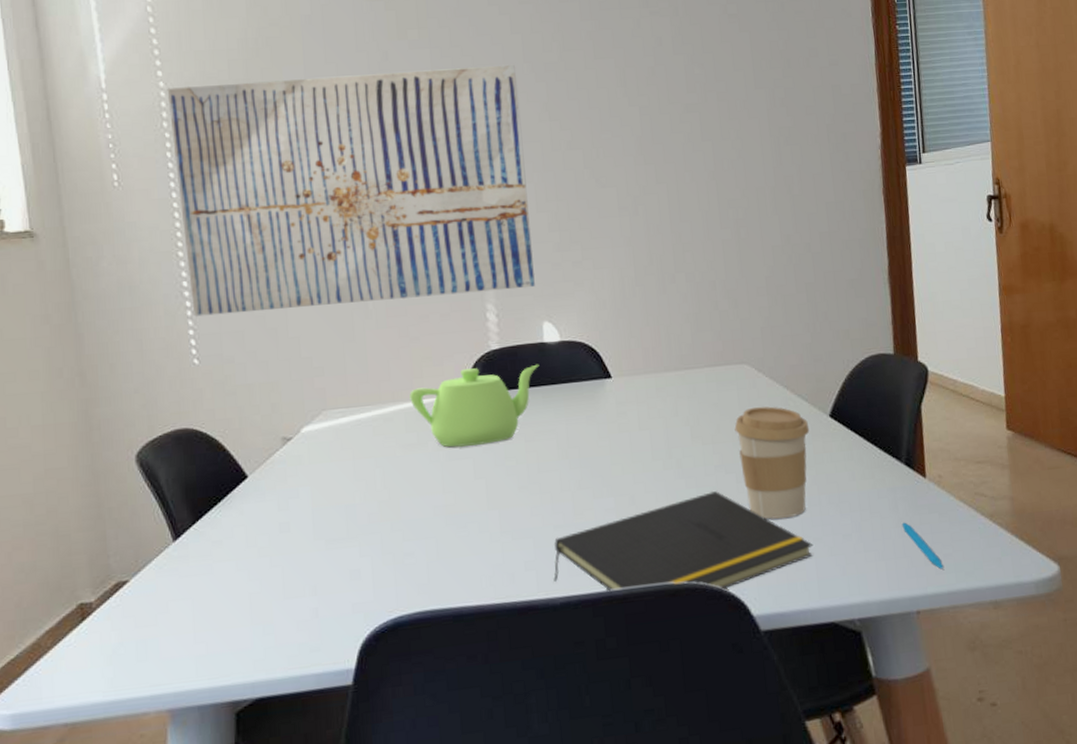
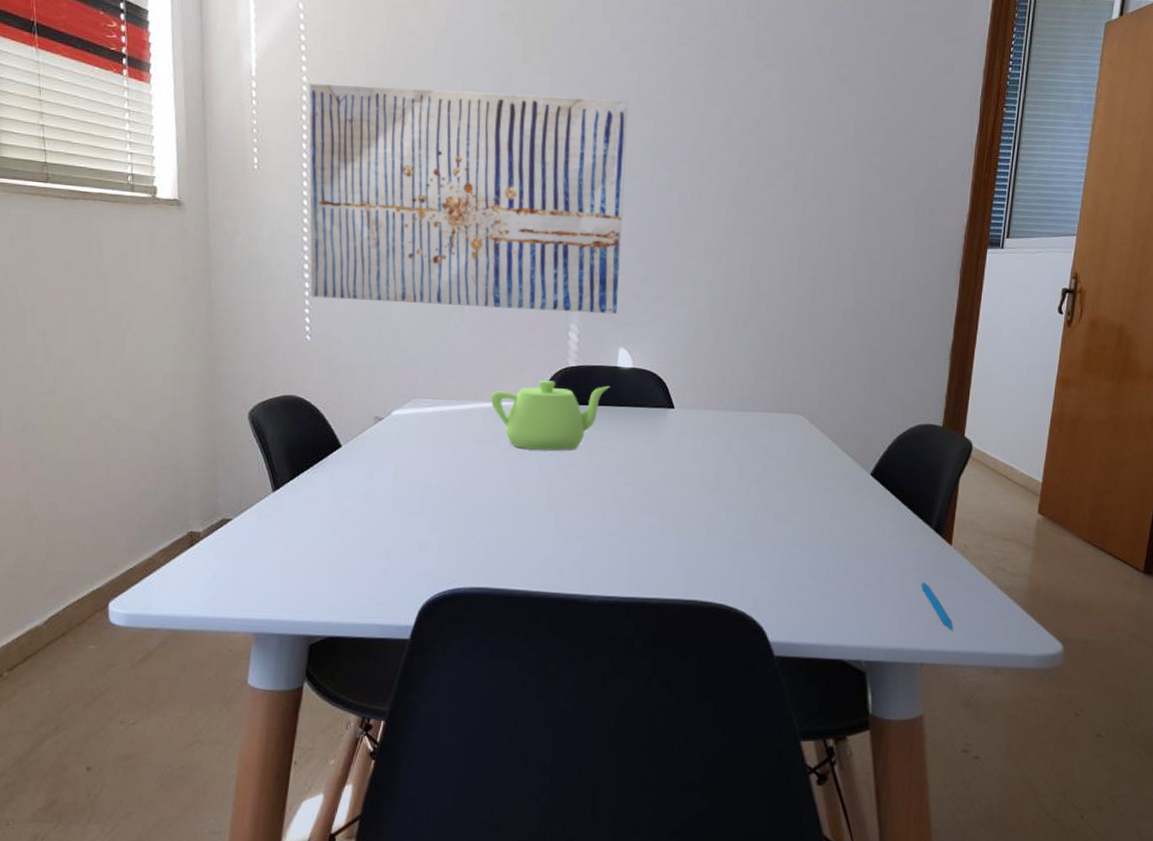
notepad: present [554,490,813,593] -> none [595,524,835,615]
coffee cup: present [734,406,810,519] -> none [780,456,850,560]

